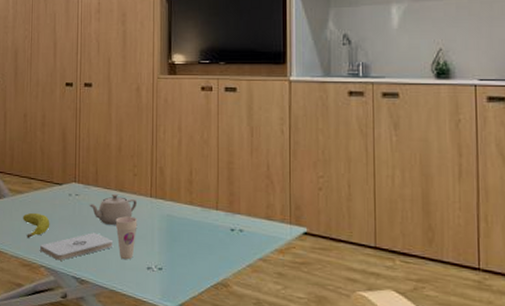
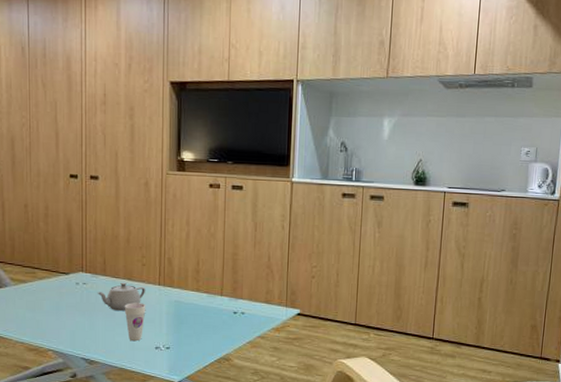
fruit: present [22,212,50,239] -> none [27,300,57,325]
notepad: present [39,233,114,261] -> none [46,318,123,344]

